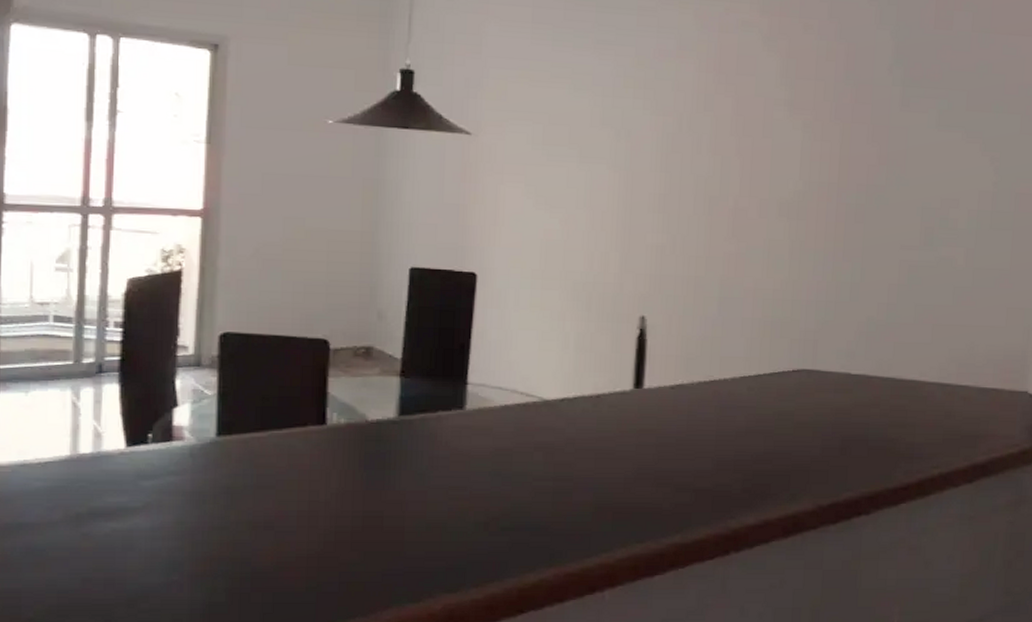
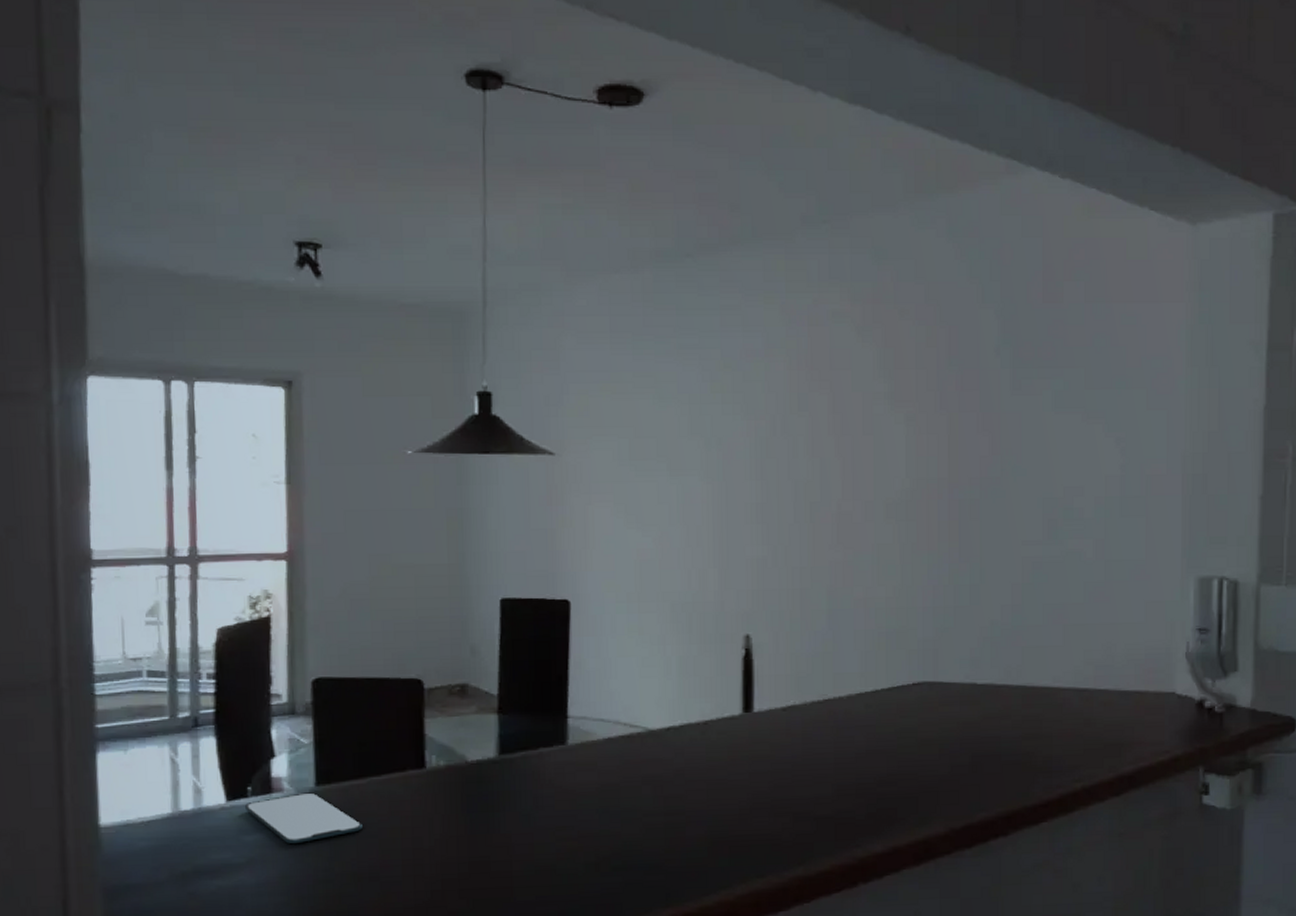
smartphone: none [143,442,261,490] -> present [244,792,363,843]

